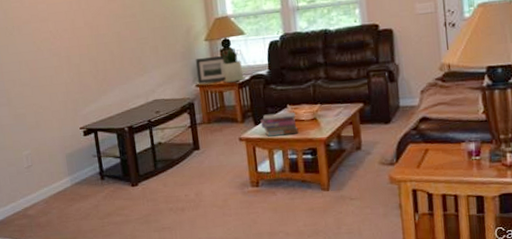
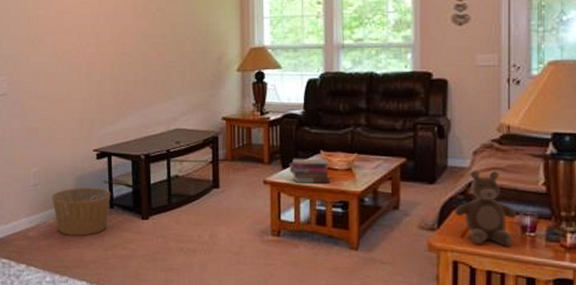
basket: none [45,162,101,210] -> present [52,187,111,236]
picture frame: present [195,56,226,84] -> none [224,89,257,117]
planter: present [220,48,245,83] -> none [253,82,277,119]
bear: none [409,106,463,173] -> present [455,171,517,246]

